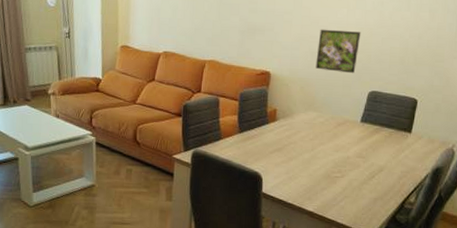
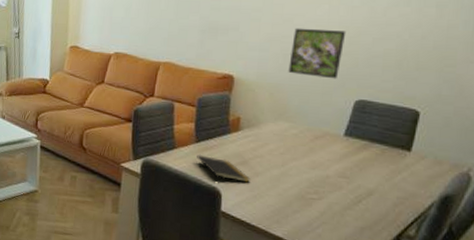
notepad: none [240,143,286,167] -> present [197,154,250,183]

